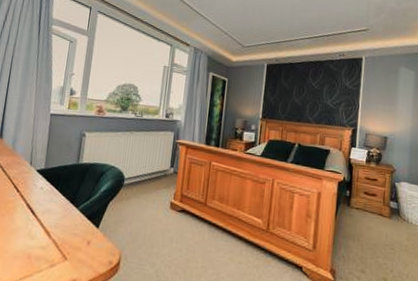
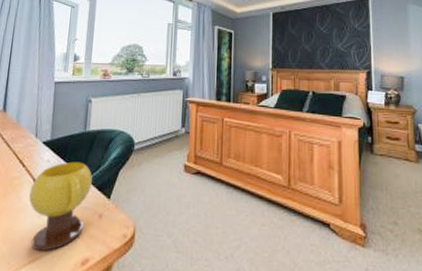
mug: none [22,190,83,270] -> present [29,161,93,251]

